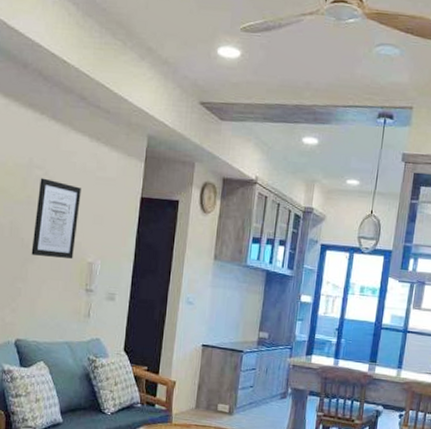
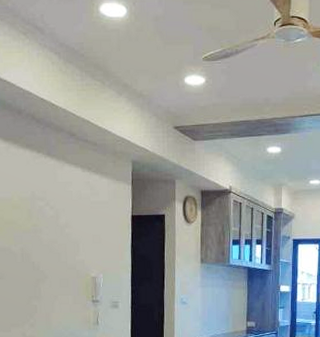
wall art: present [31,178,81,259] -> none [42,208,80,276]

